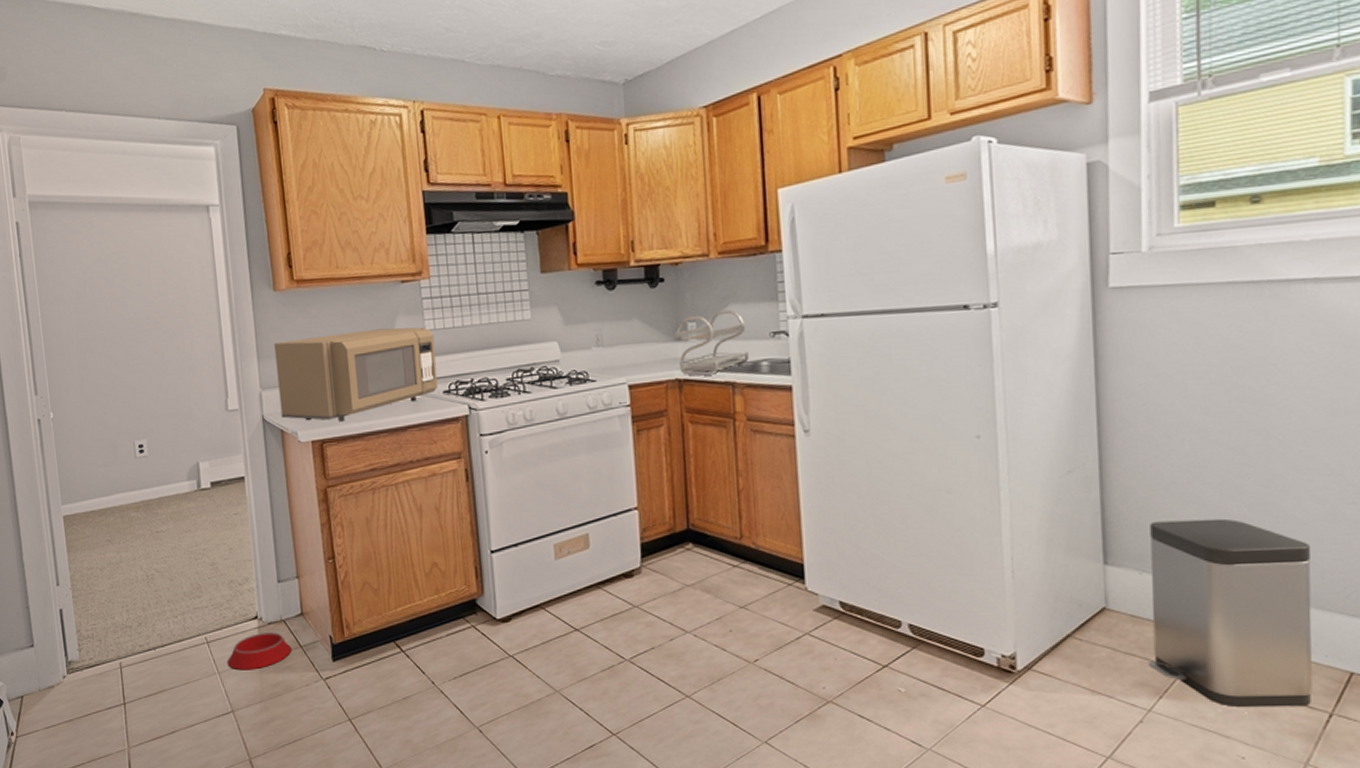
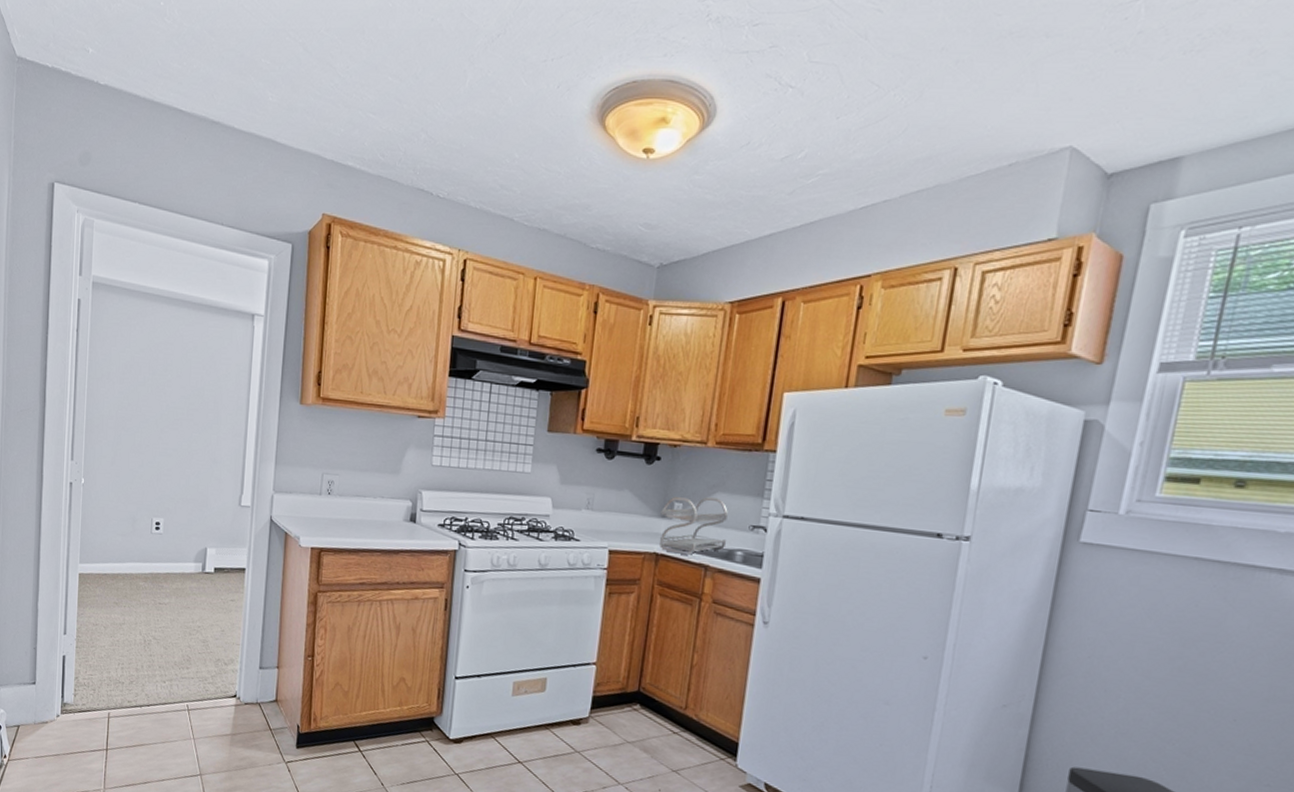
pet bowl: present [227,632,292,671] -> none [202,710,262,742]
microwave: present [274,327,438,422] -> none [288,451,439,535]

